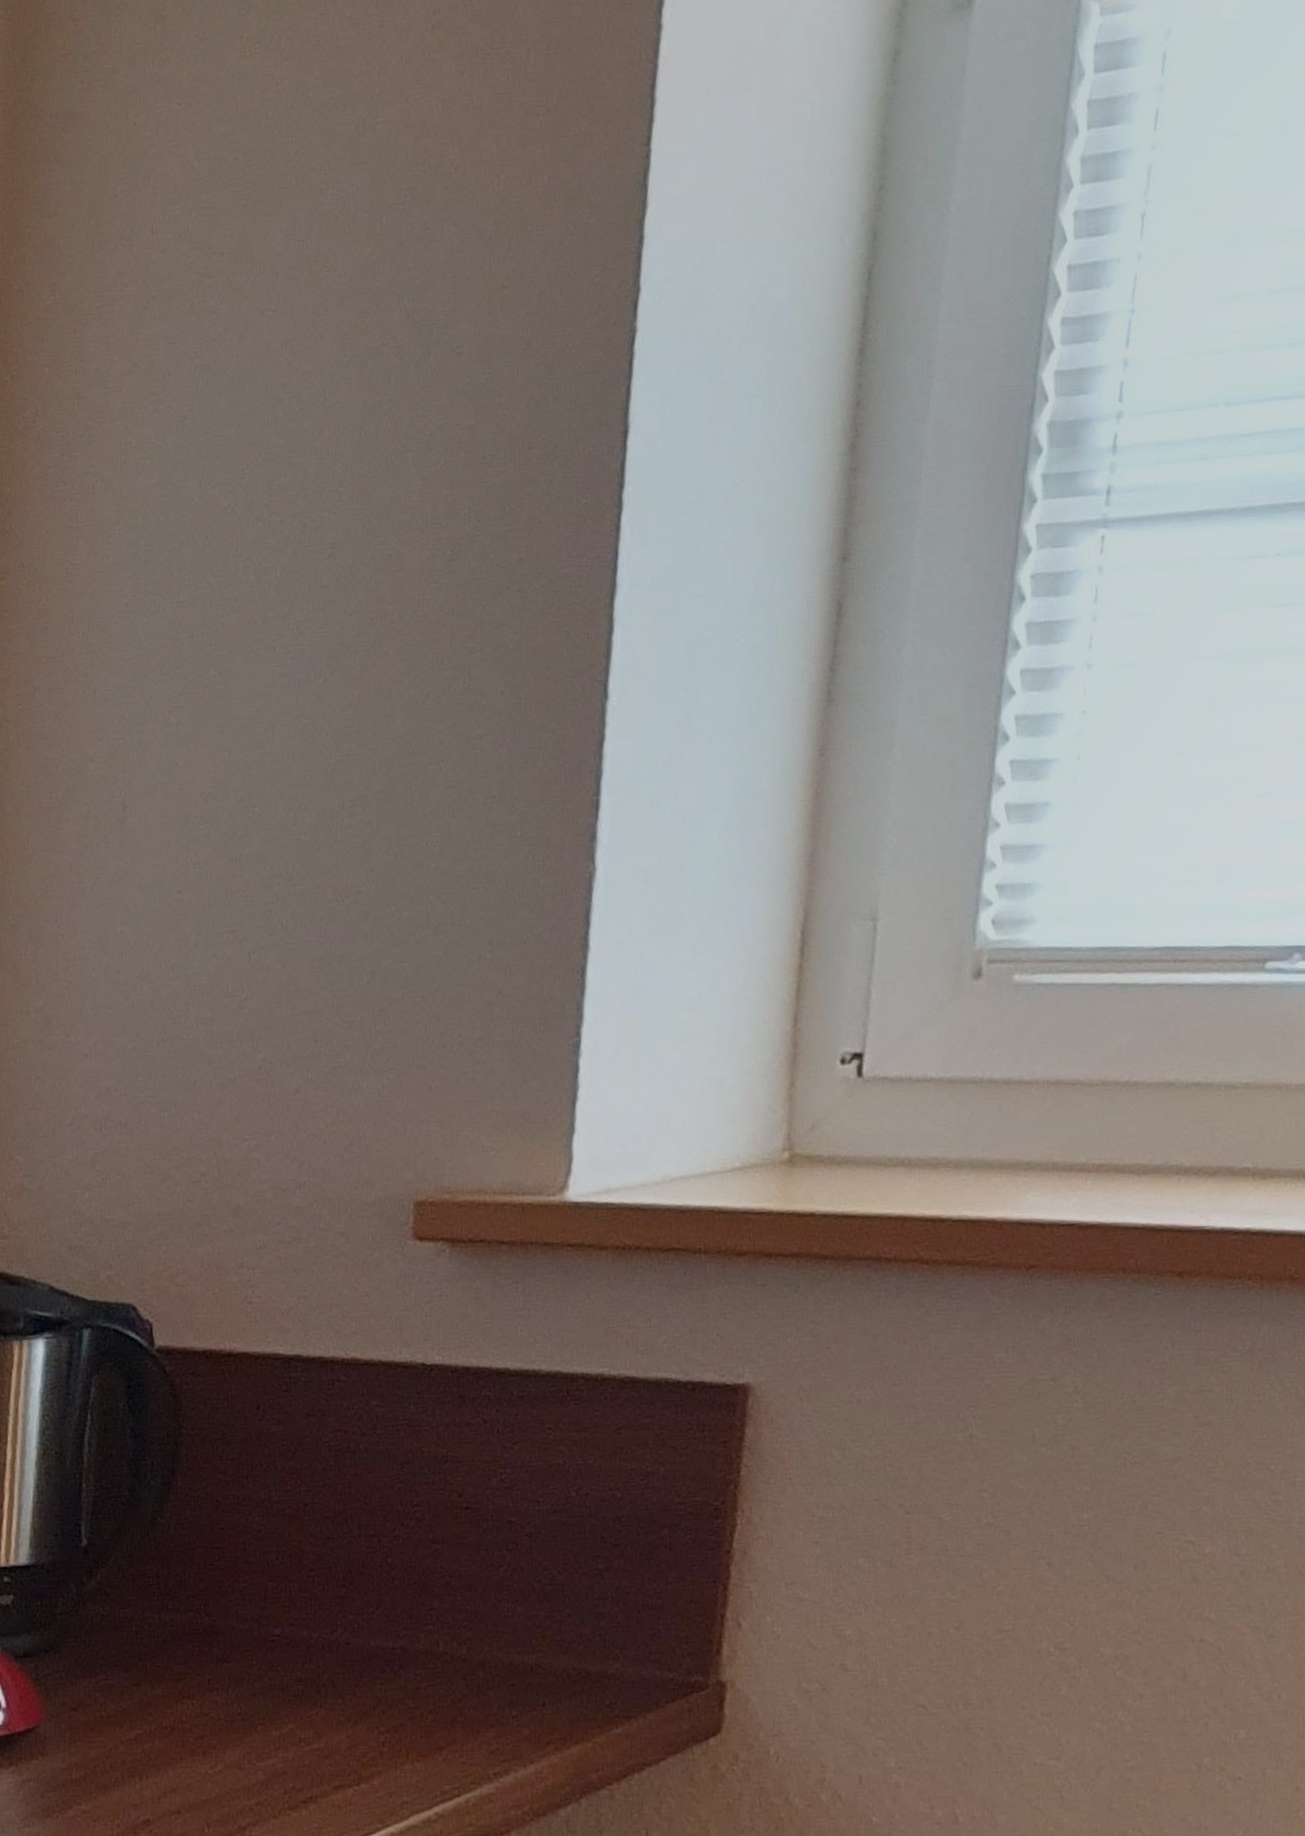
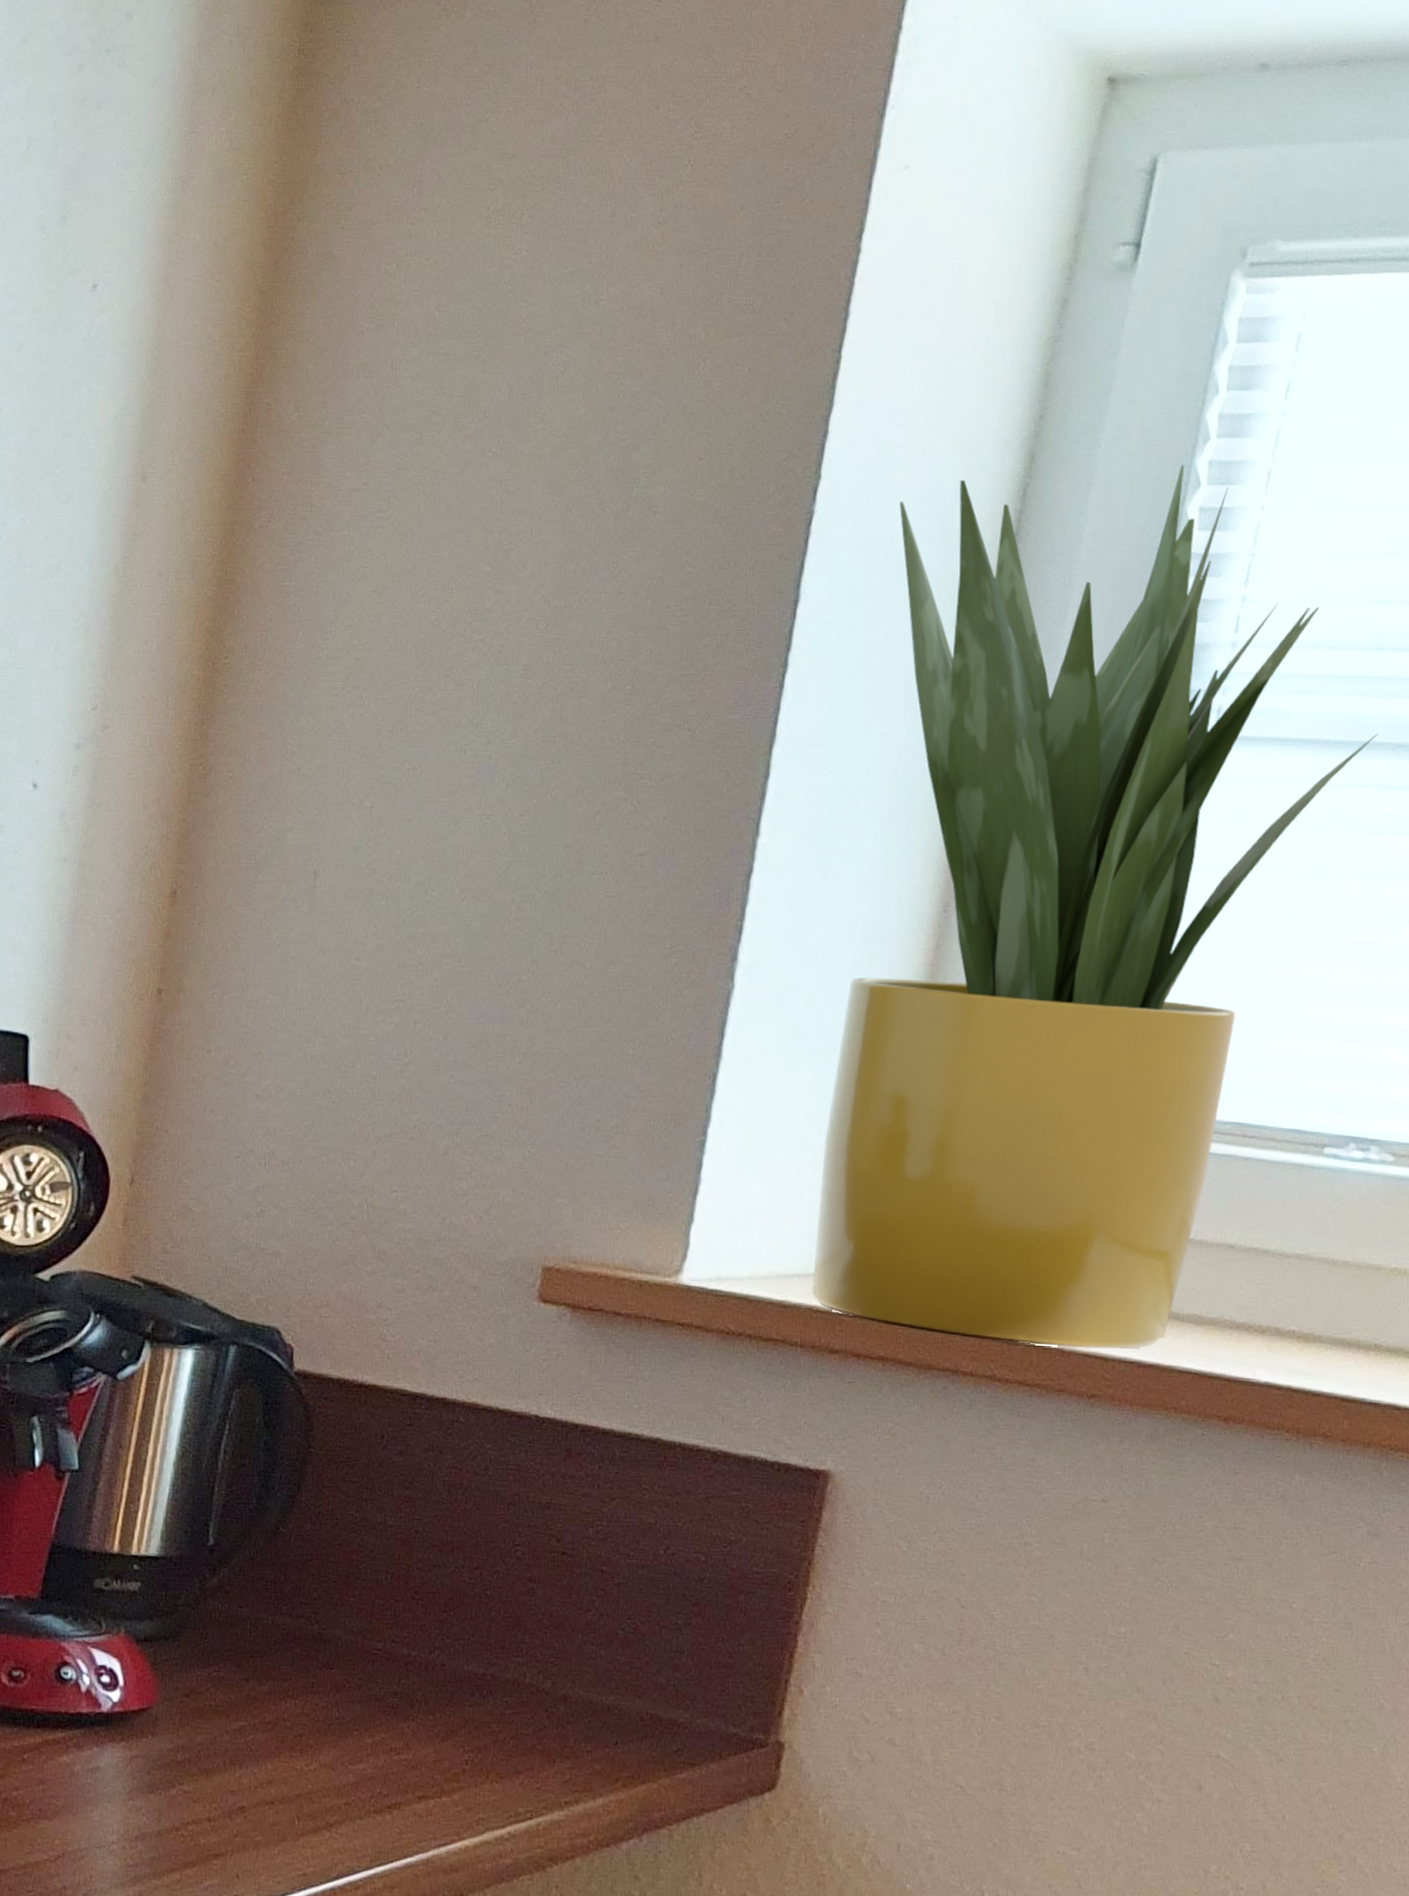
planter: none [710,219,1290,1220] -> present [811,464,1379,1349]

